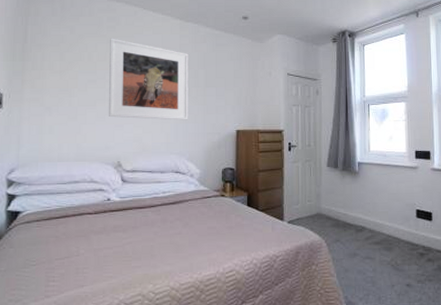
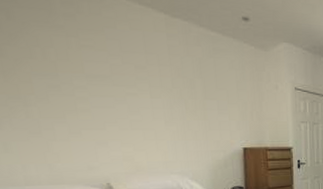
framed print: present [109,38,189,120] -> none [70,30,188,137]

